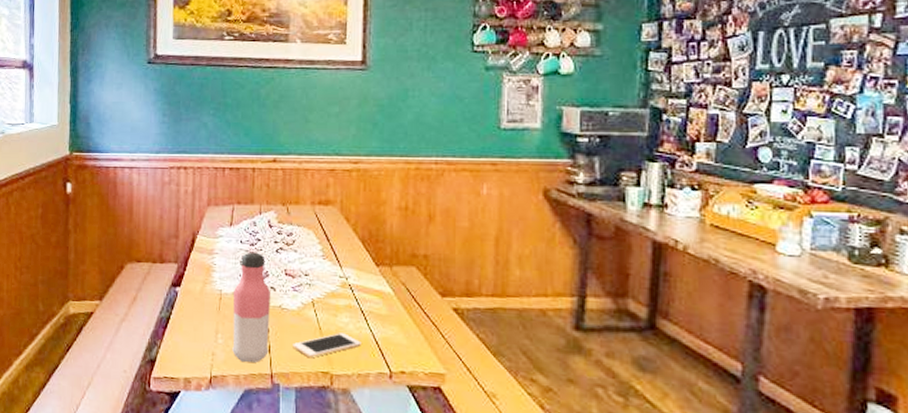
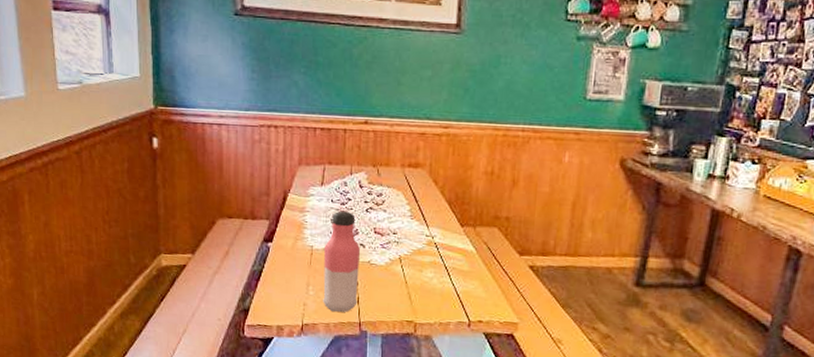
cell phone: present [293,333,361,357] -> none [380,286,444,308]

